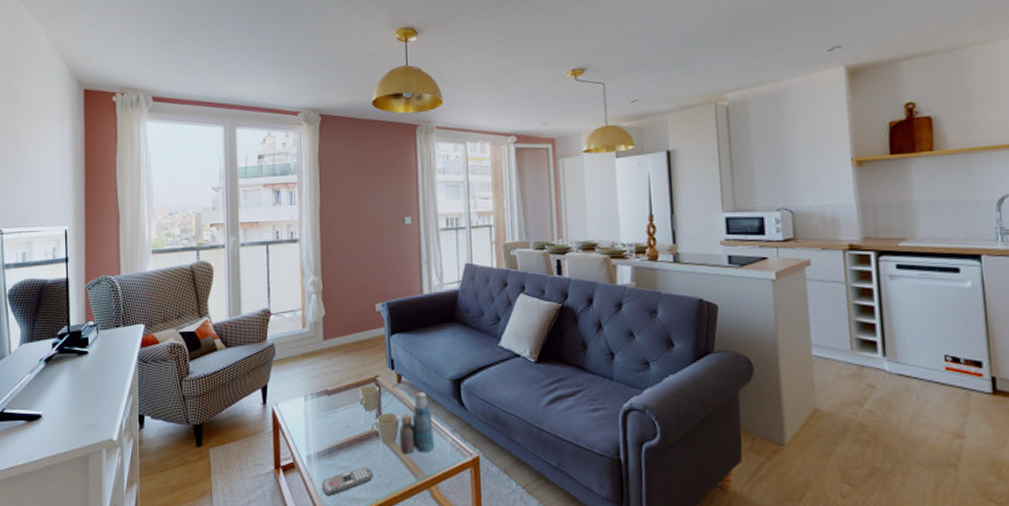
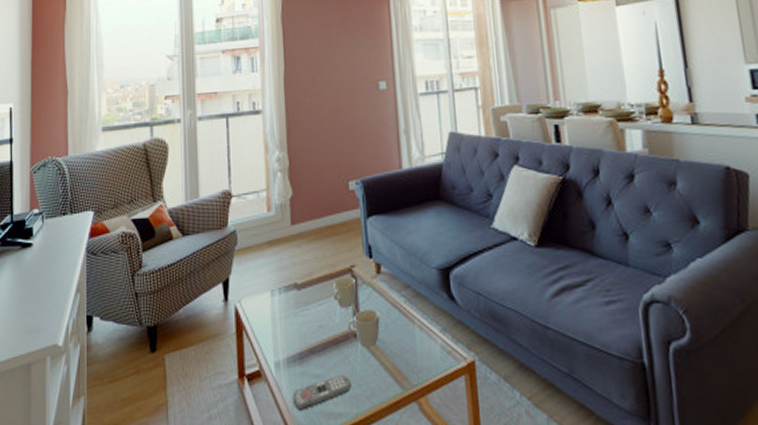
bottle: present [399,391,434,455] -> none [380,283,421,360]

